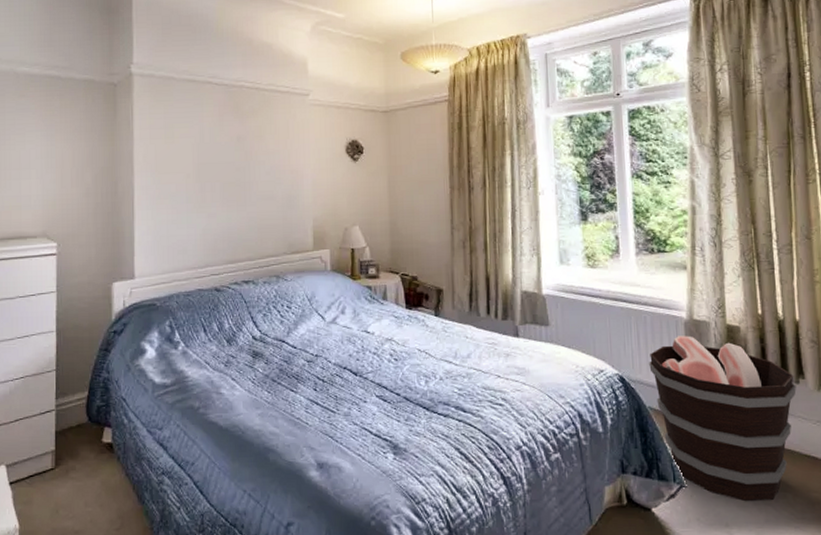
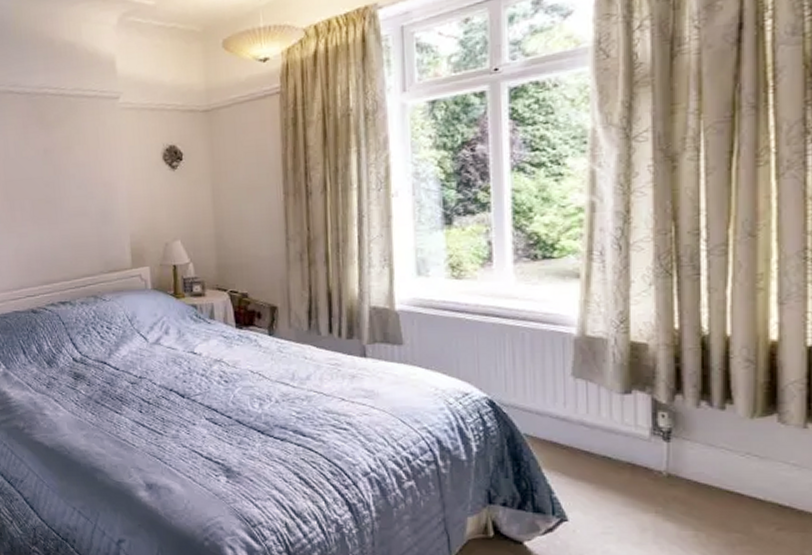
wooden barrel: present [649,335,796,502] -> none [526,354,721,540]

